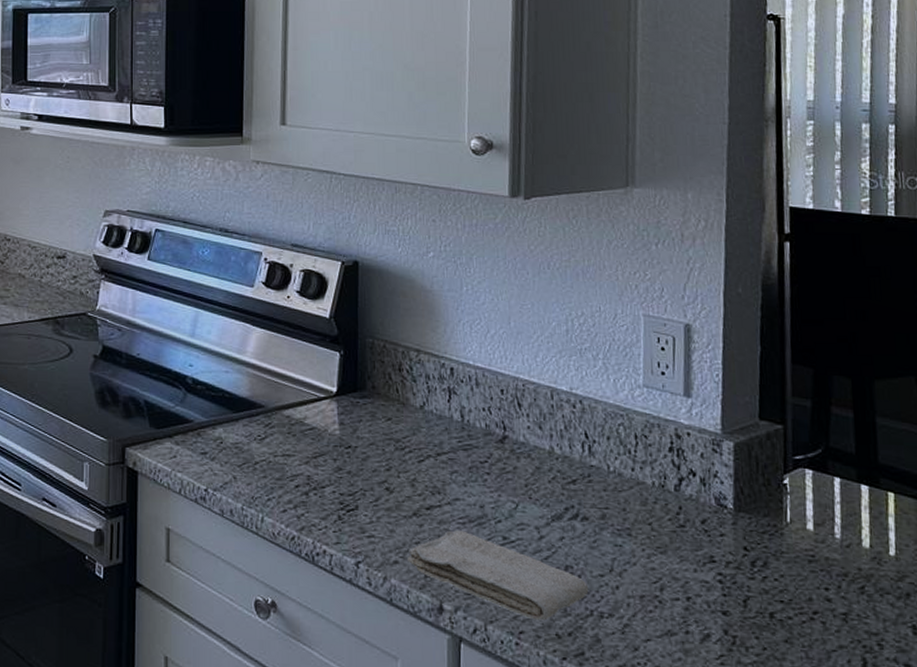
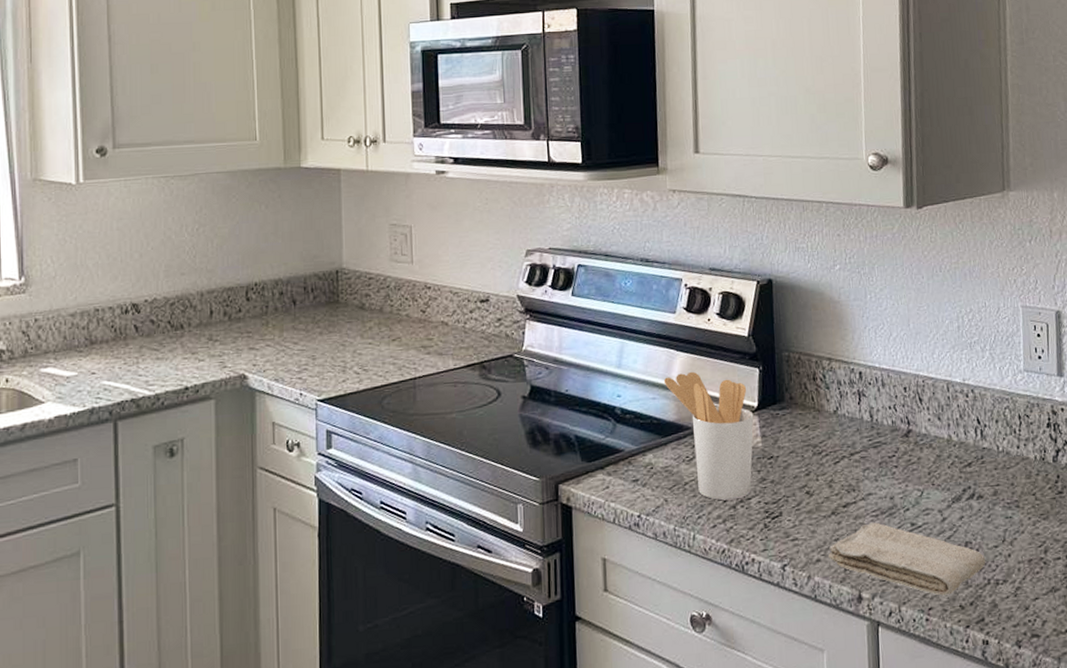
utensil holder: none [239,348,332,486] -> present [664,371,754,501]

